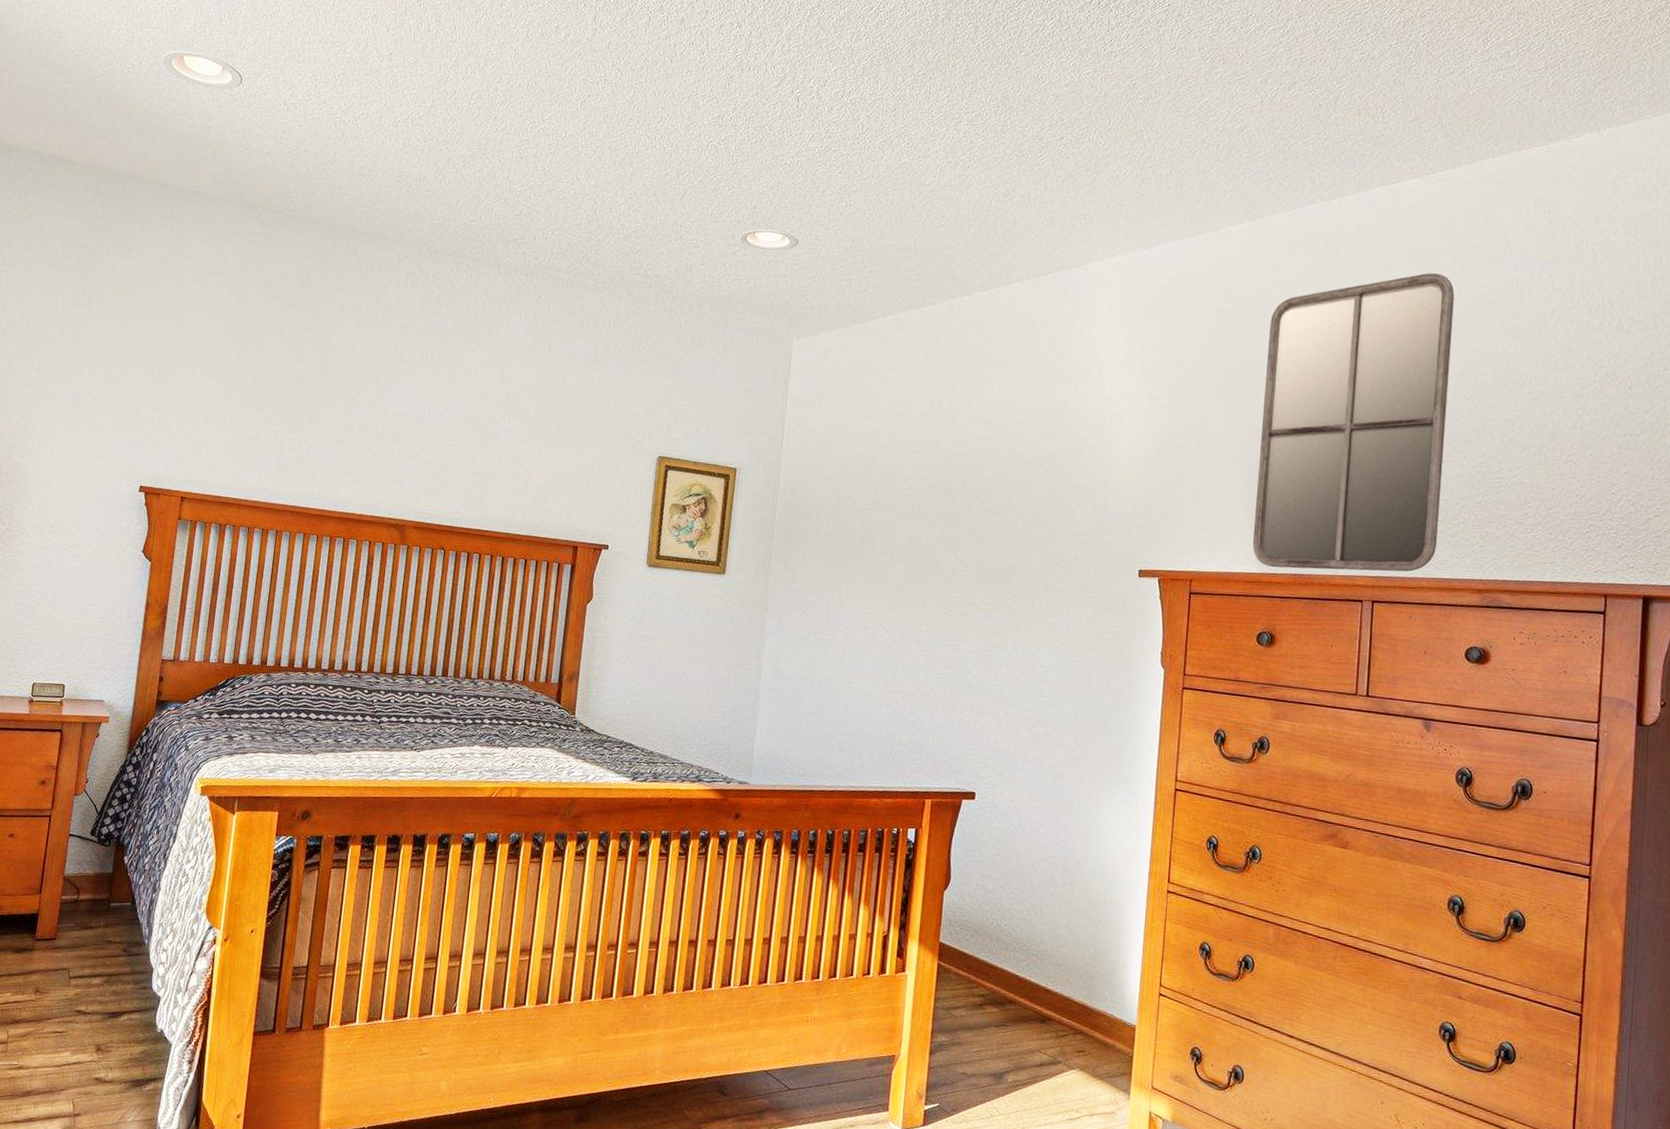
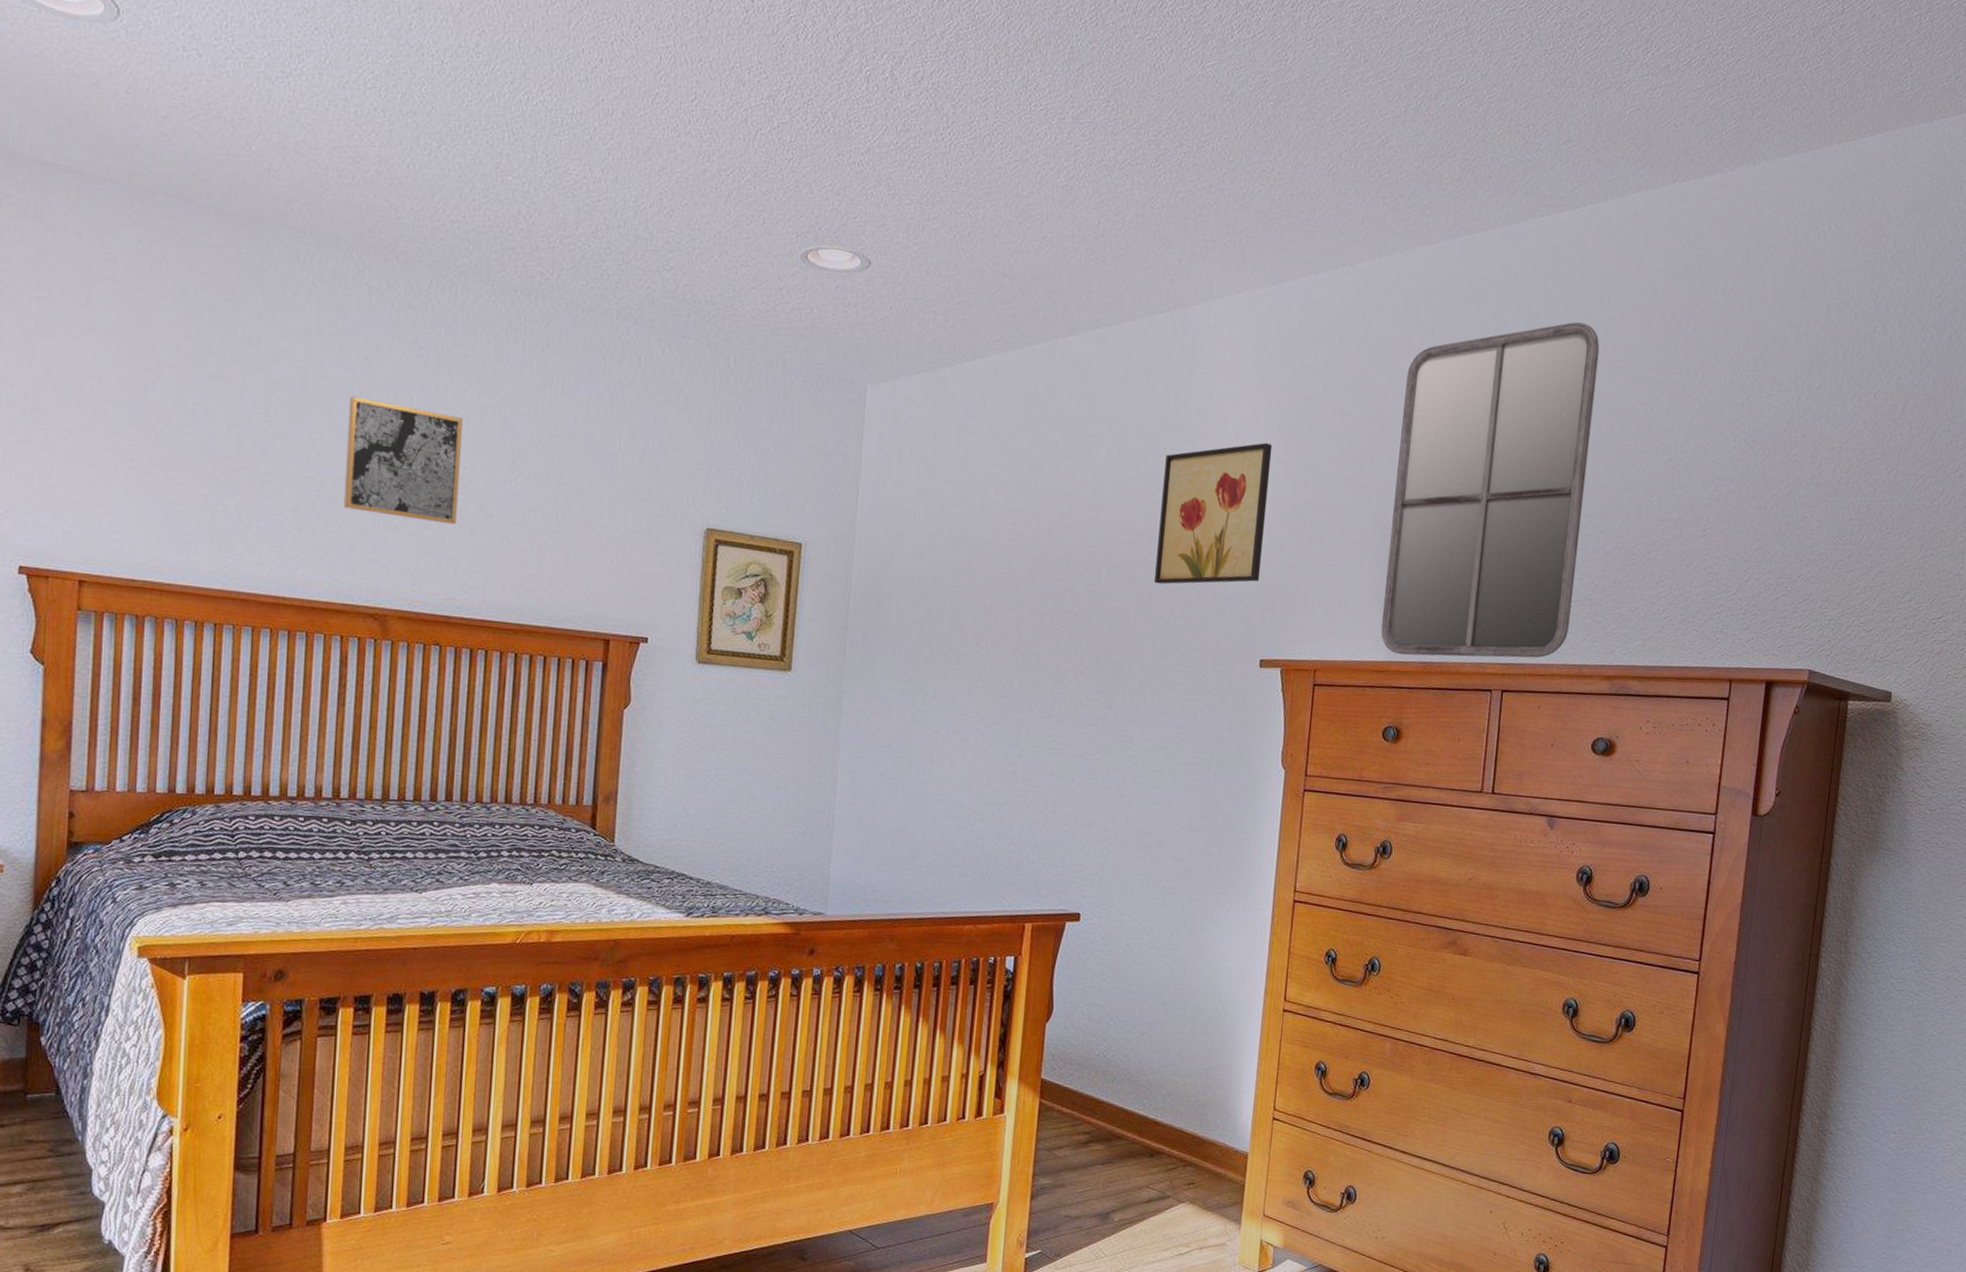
wall art: none [377,355,471,454] -> present [343,396,463,525]
wall art: none [1041,381,1147,504] -> present [1154,442,1273,585]

